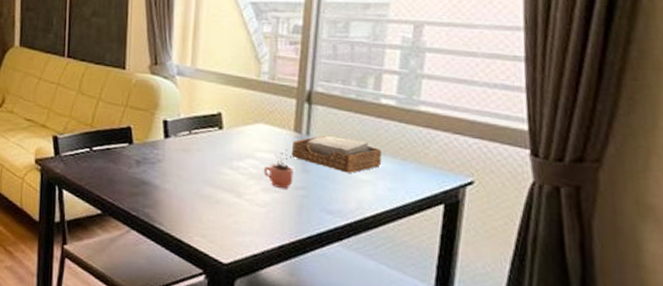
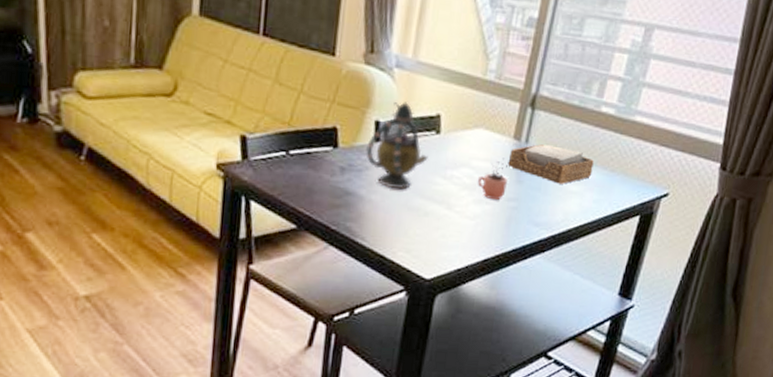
teapot: none [157,103,214,179] -> present [366,102,428,189]

